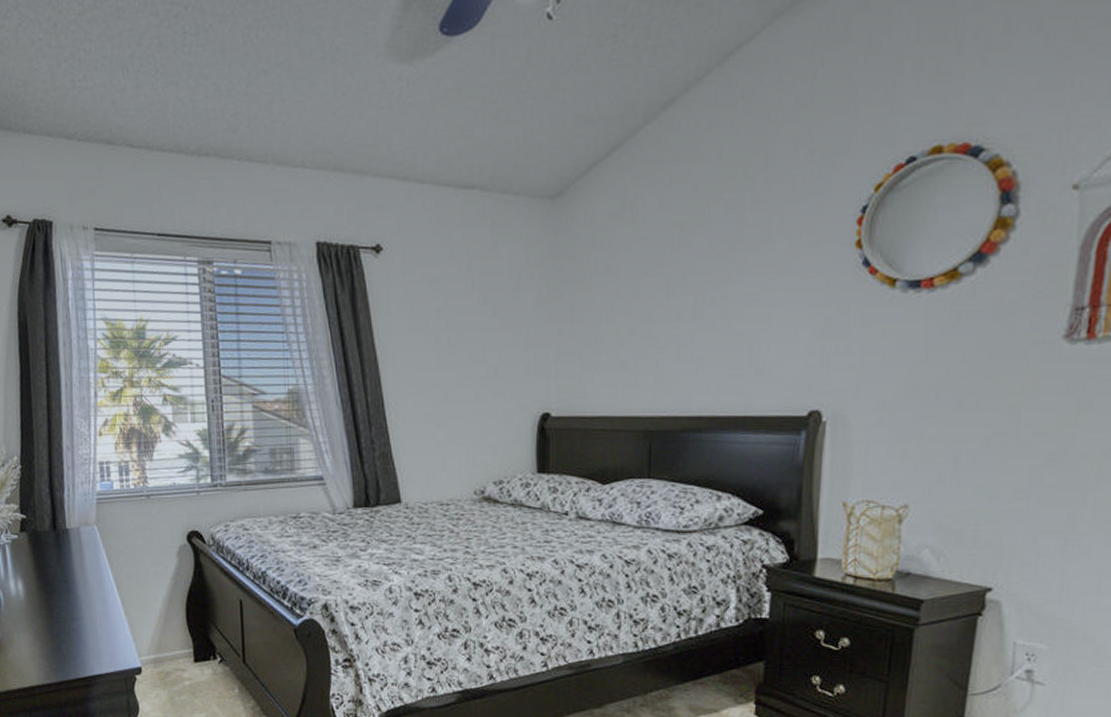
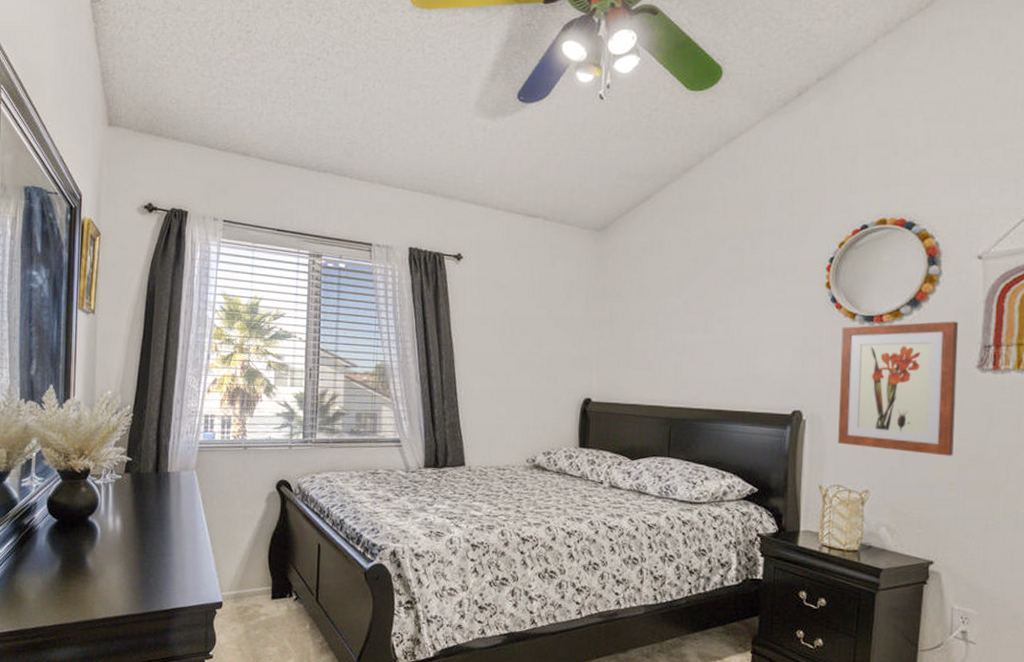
wall art: none [869,278,1041,456] -> present [838,321,959,456]

